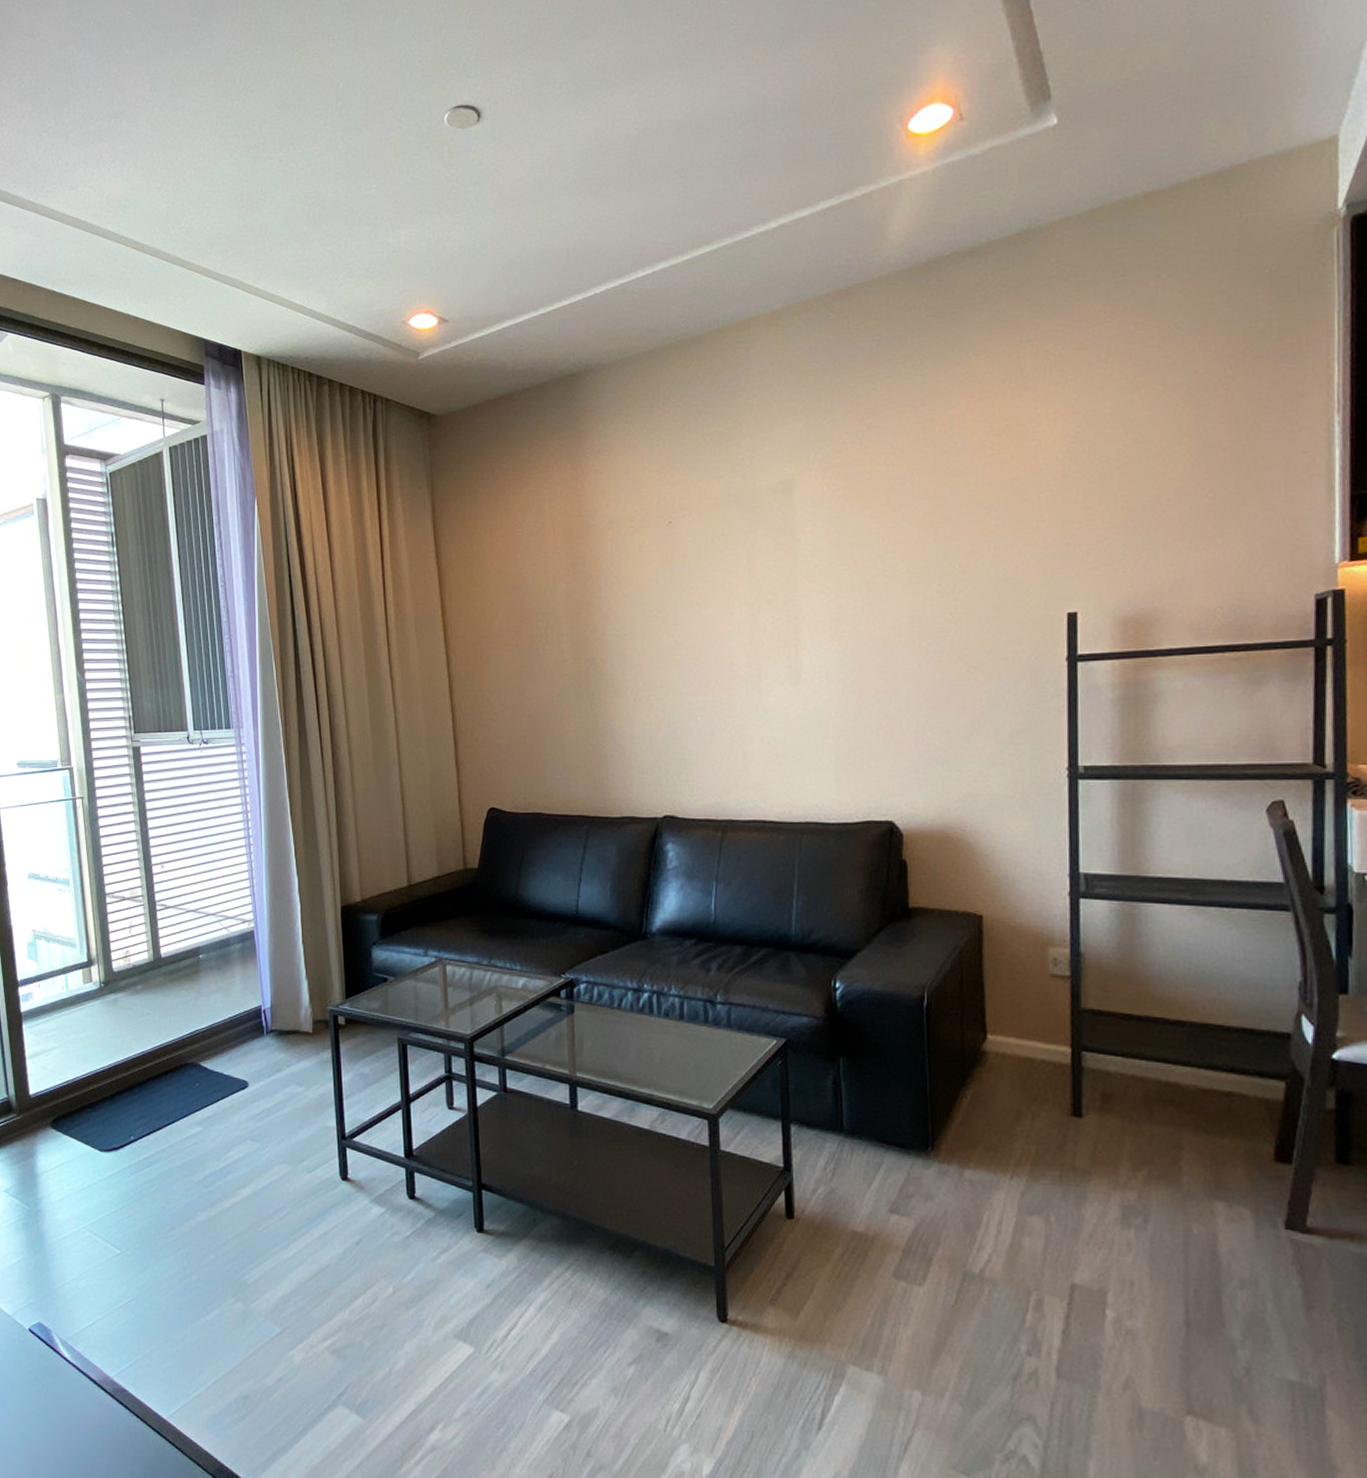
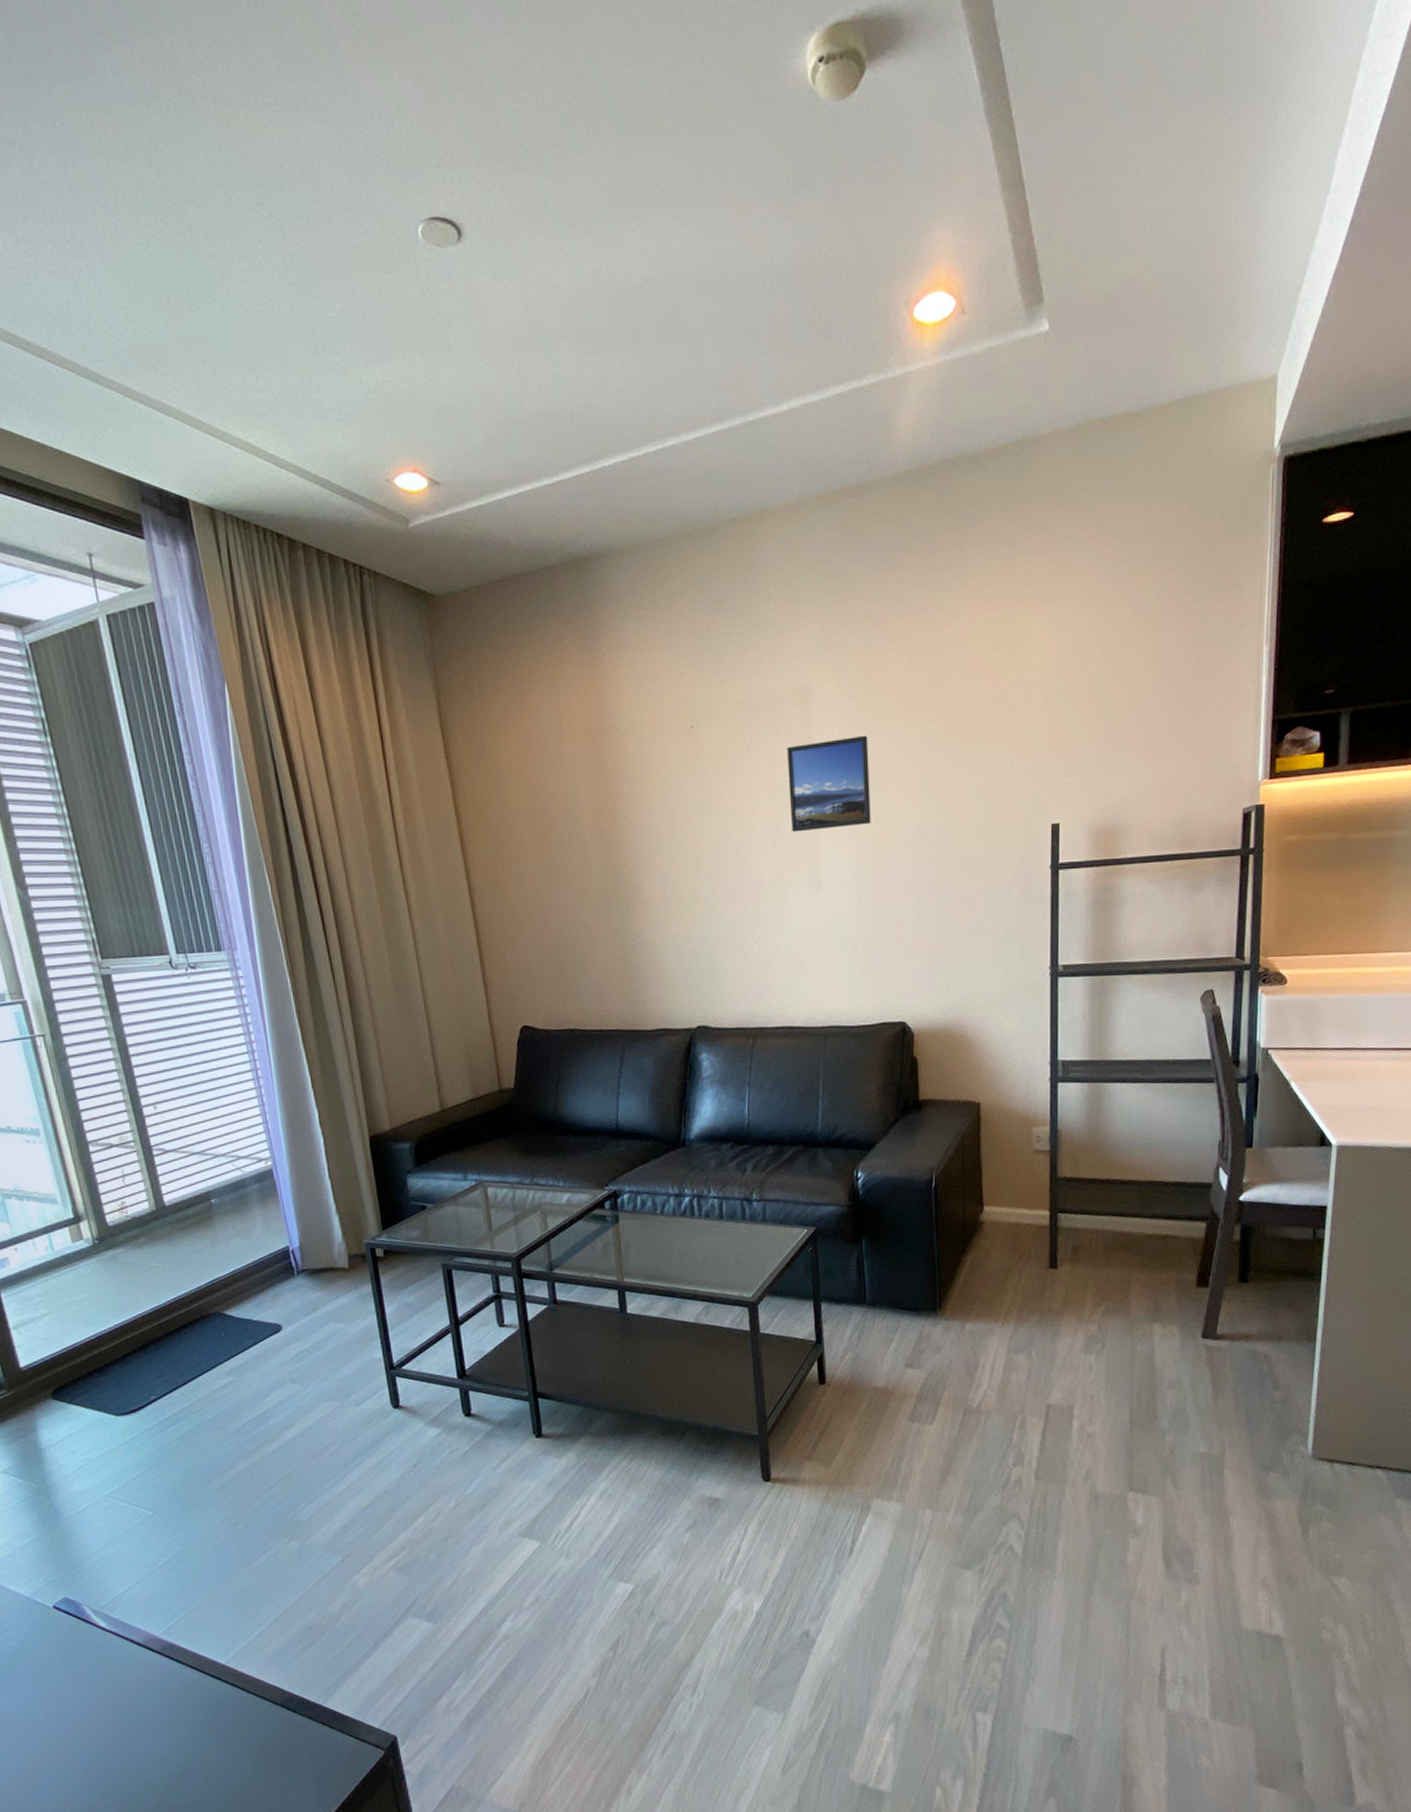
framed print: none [767,526,857,623] -> present [787,735,871,832]

